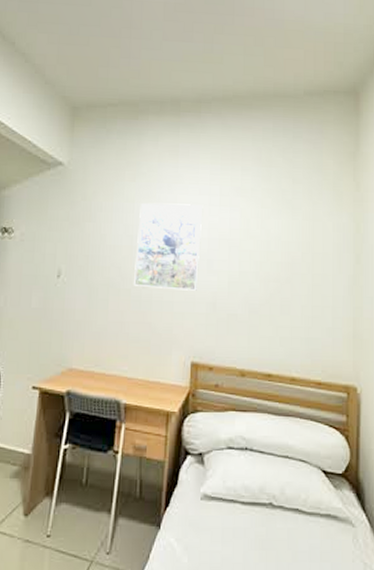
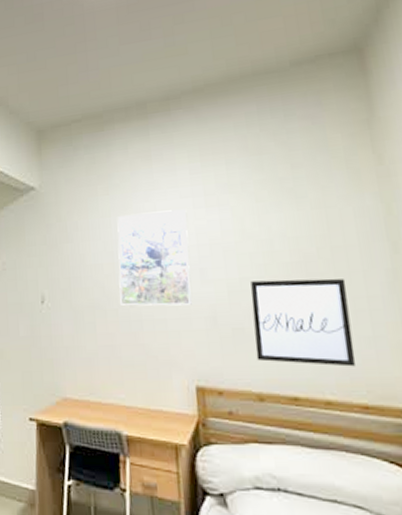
wall art: none [244,275,319,351] -> present [251,278,356,367]

